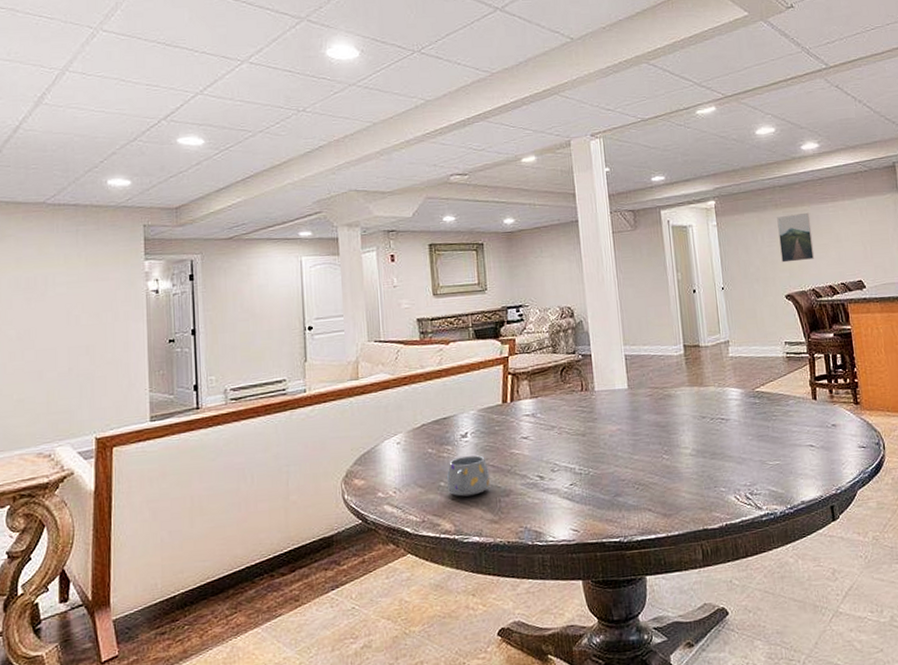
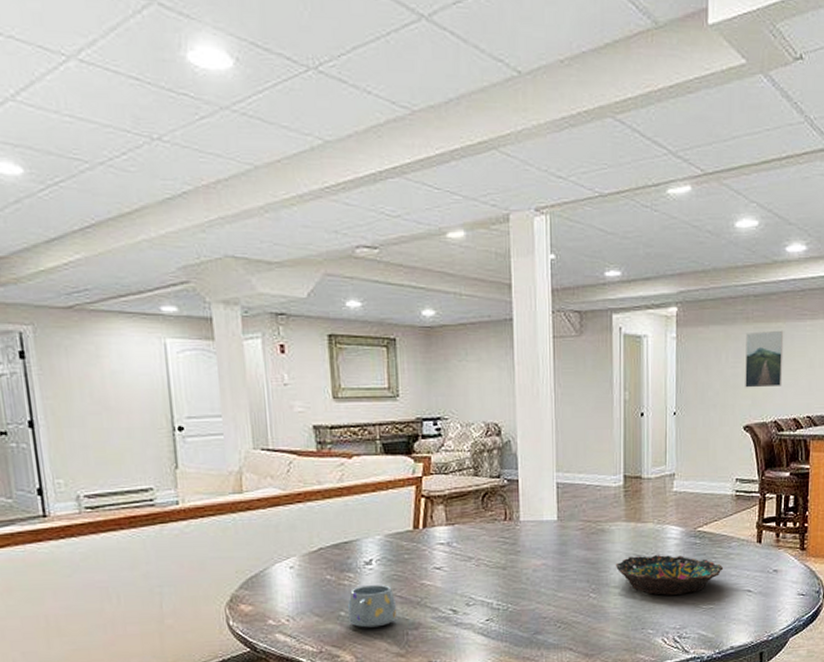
bowl: none [683,415,785,454] -> present [615,554,724,595]

